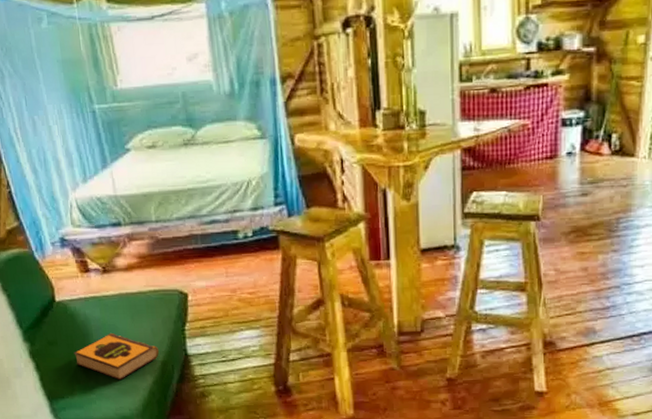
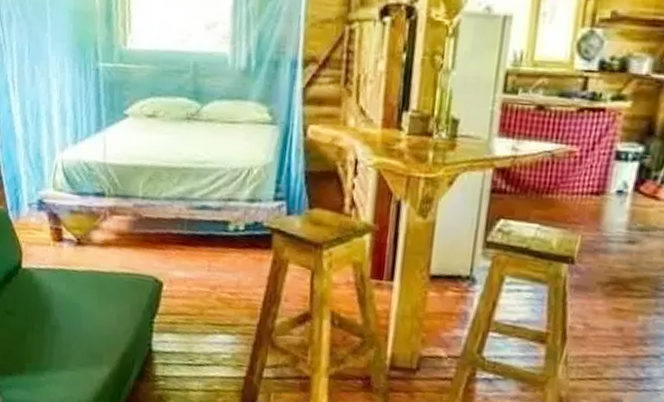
hardback book: present [73,333,159,381] -> none [30,312,121,367]

